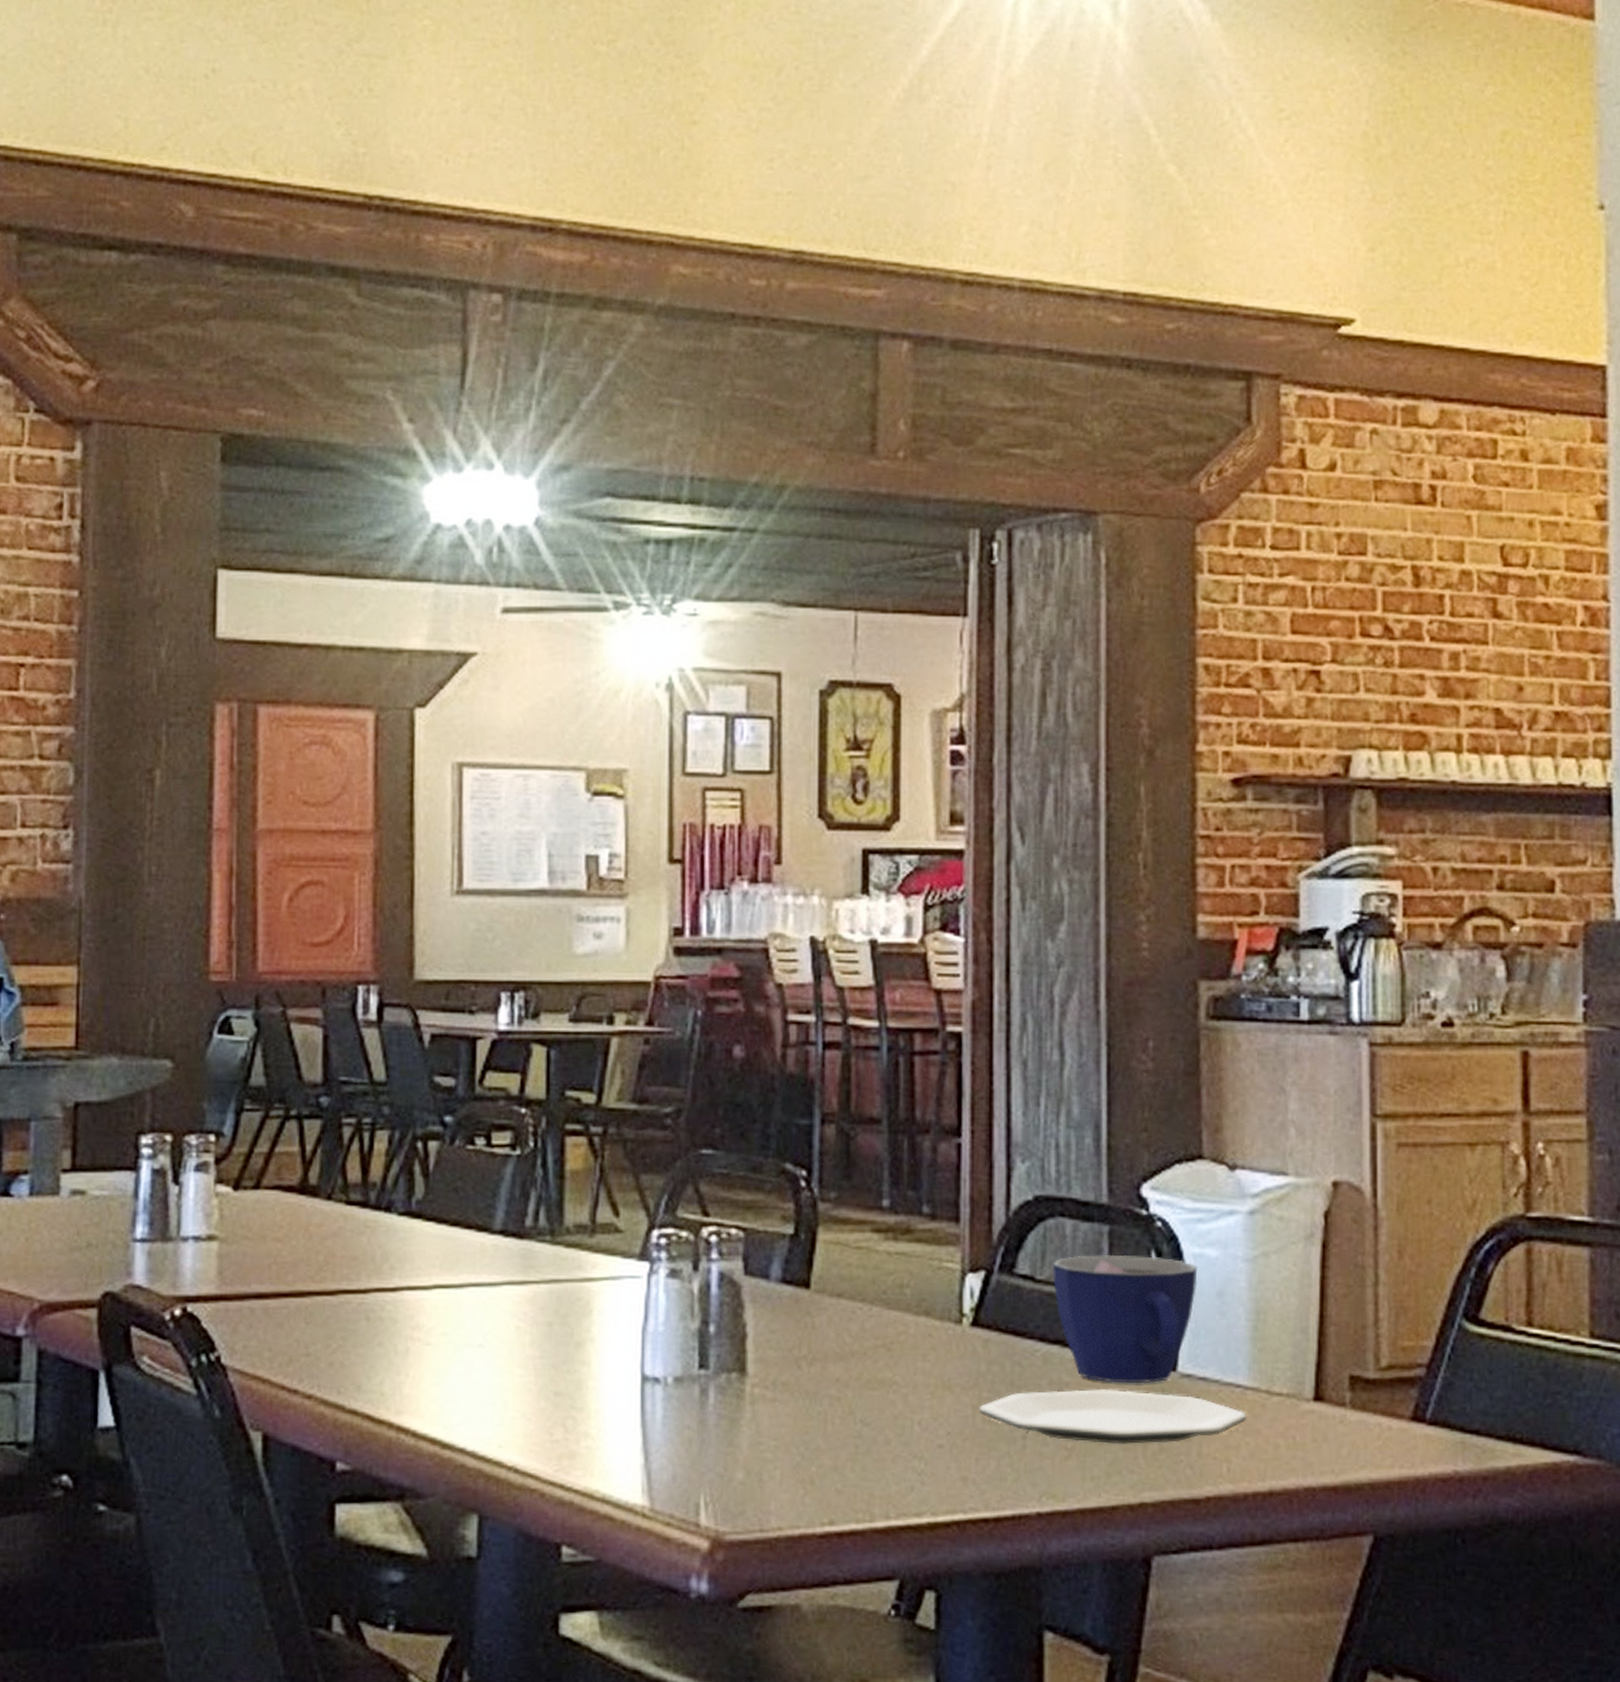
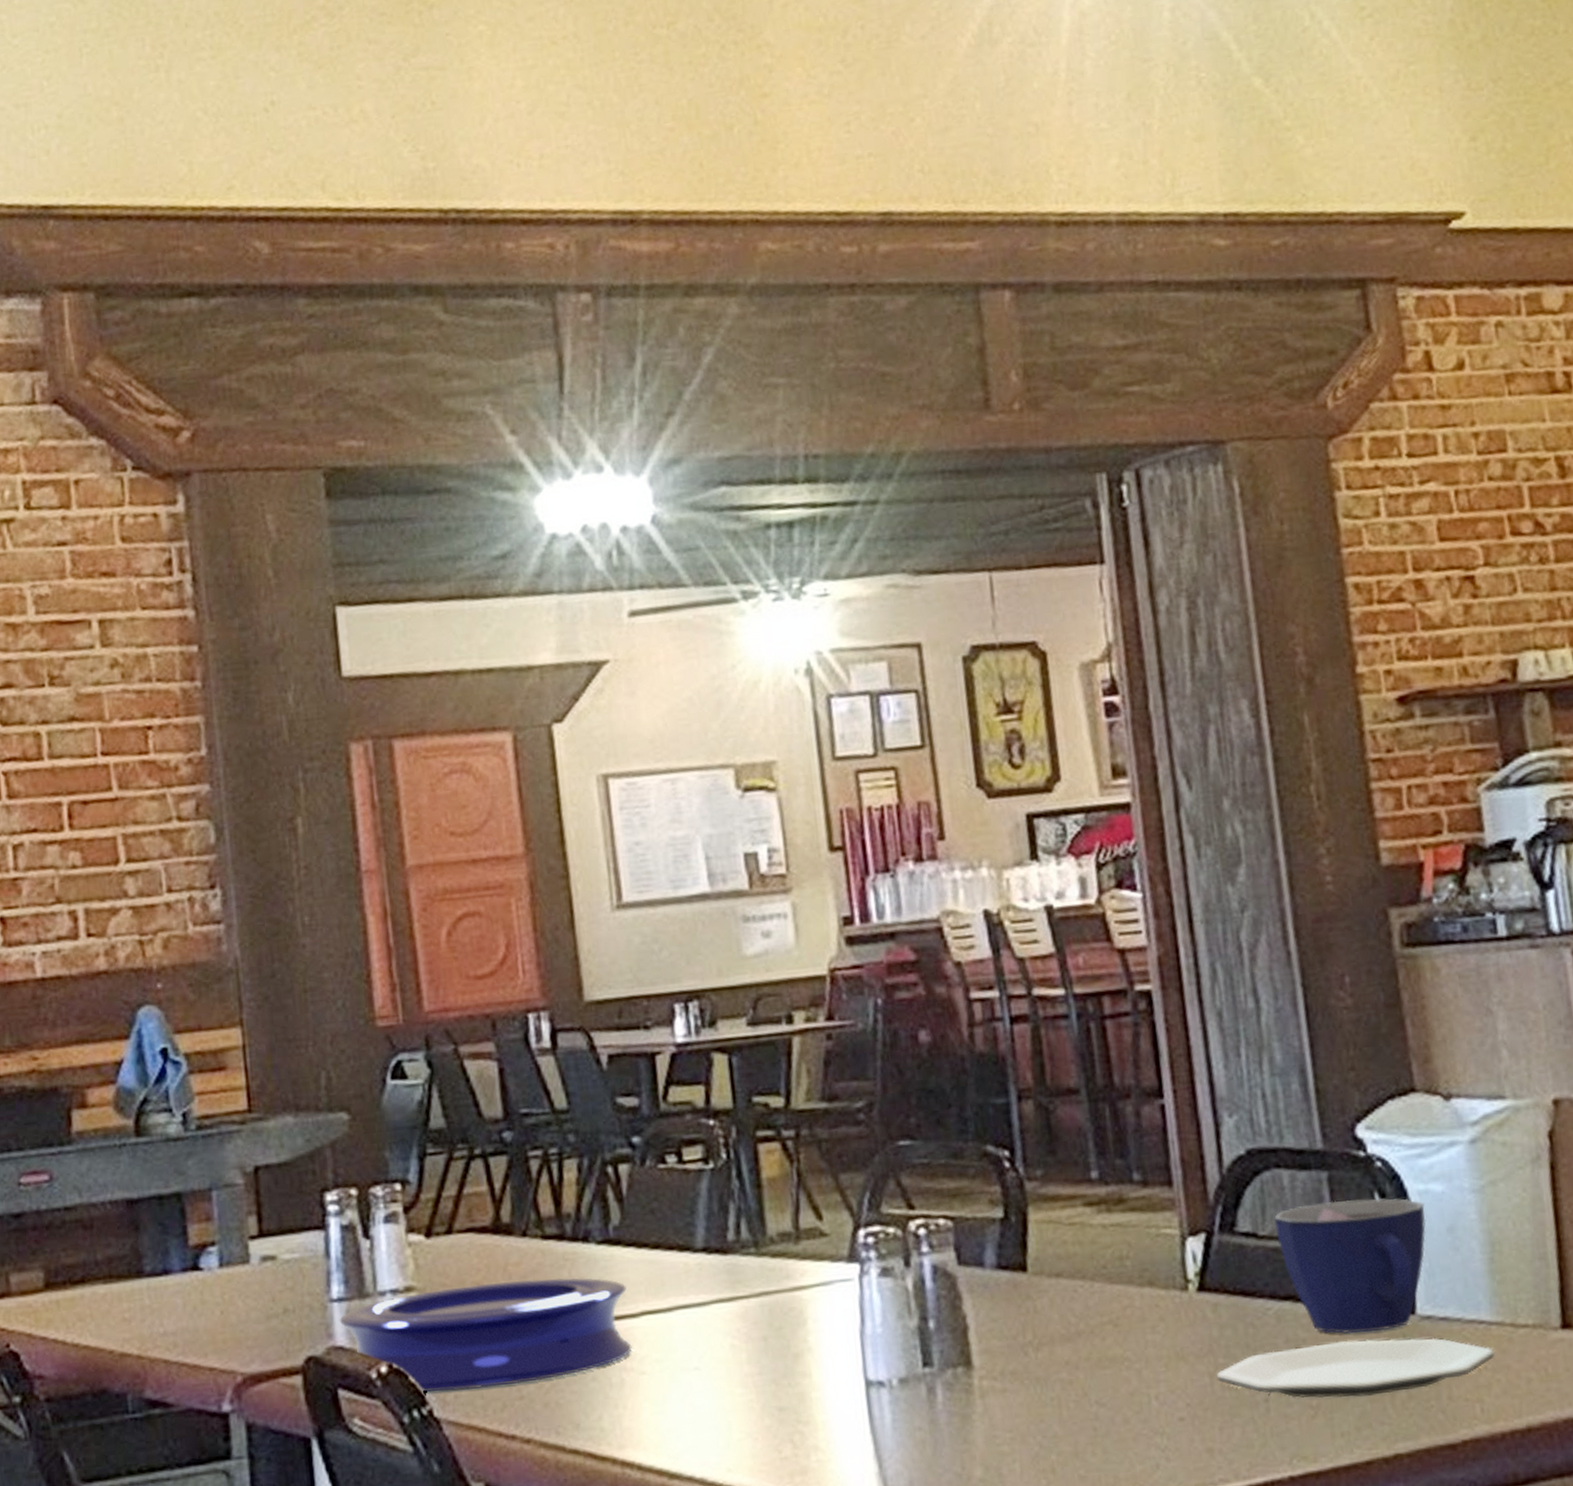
plate: none [139,1240,422,1341] -> present [339,1277,632,1393]

